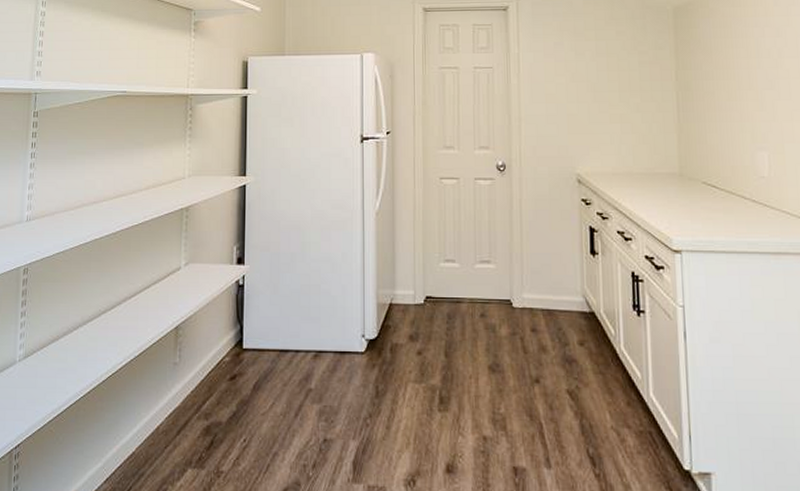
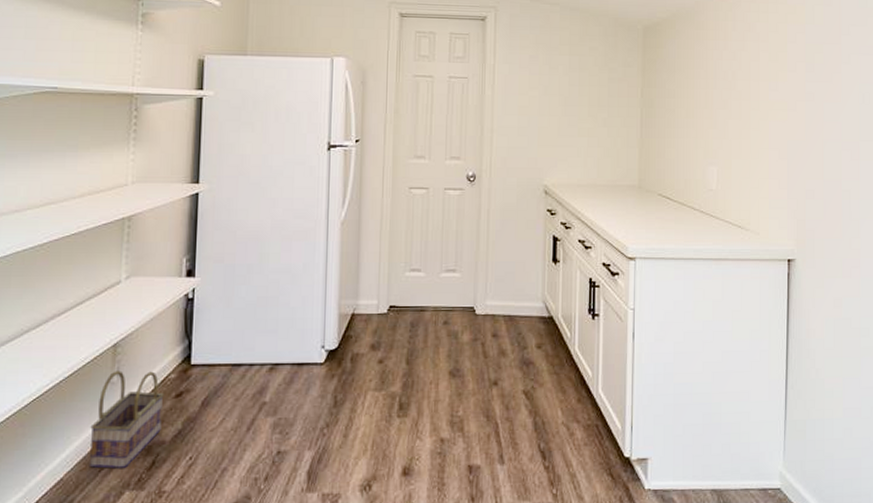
basket: none [156,352,220,446] -> present [88,371,164,469]

